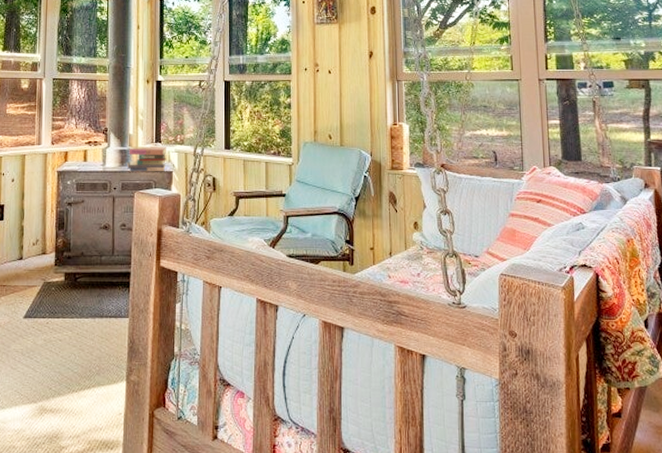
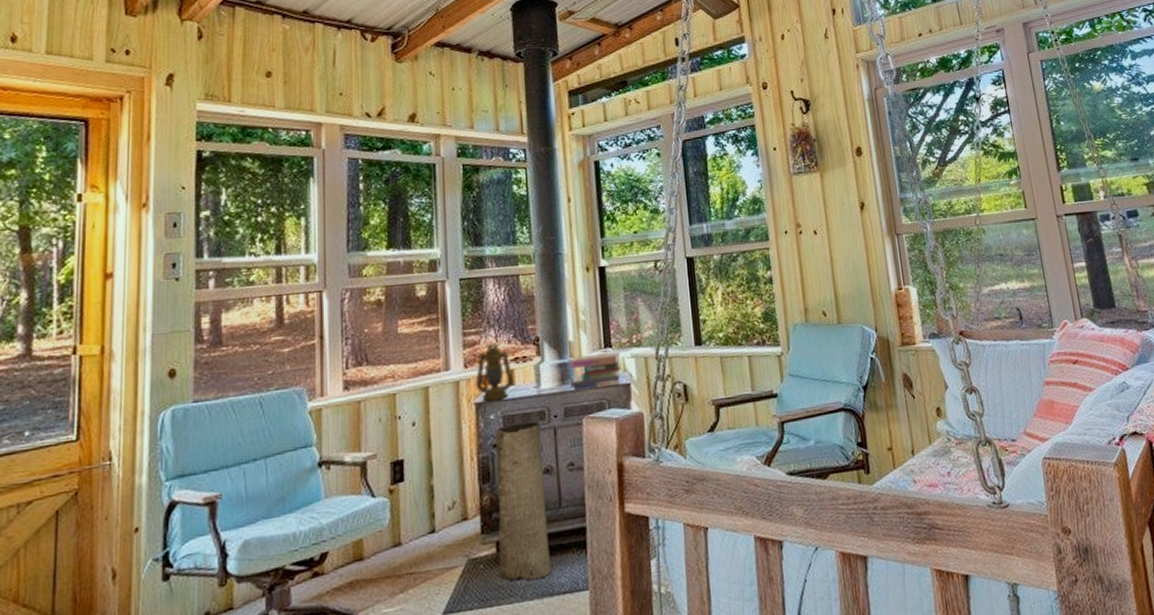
lantern: none [59,128,87,171] -> present [476,342,514,402]
decorative log: none [65,190,104,304] -> present [496,421,553,582]

